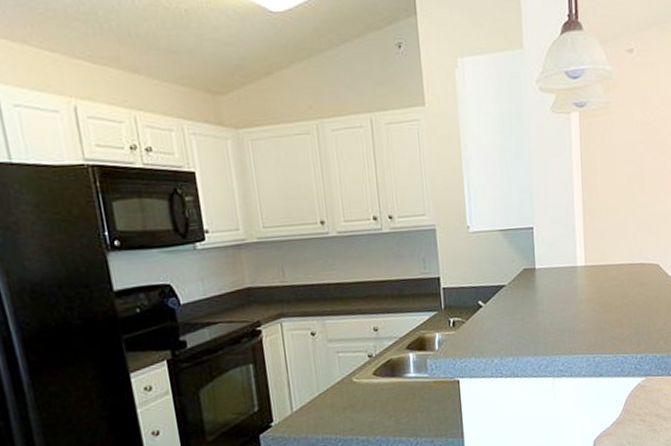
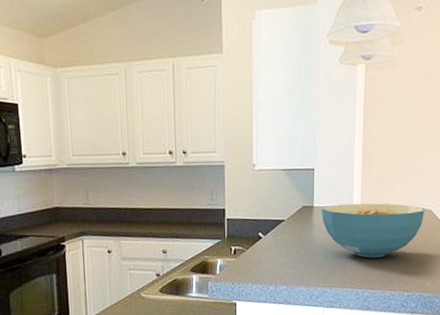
cereal bowl: none [543,260,652,320] -> present [321,203,425,258]

